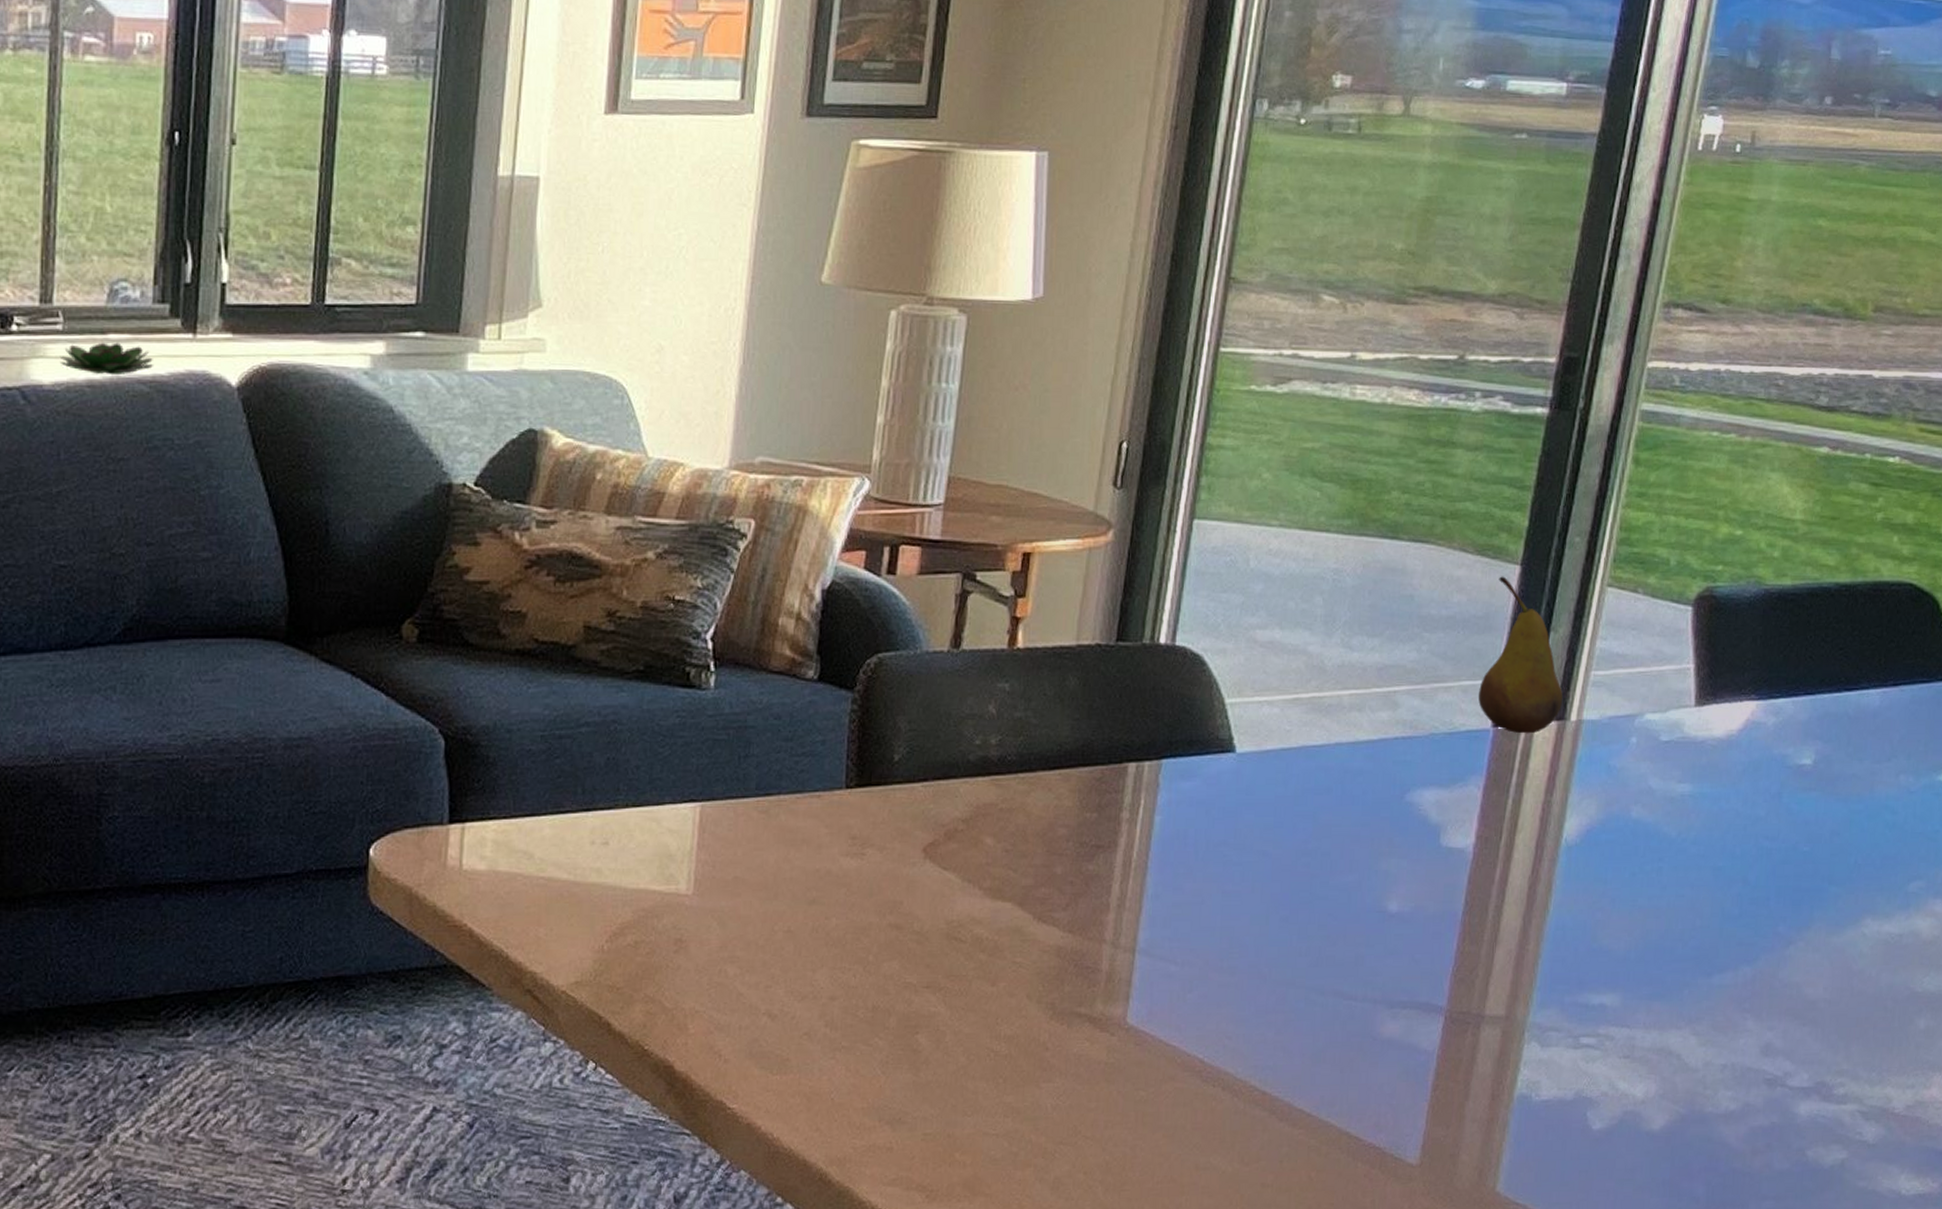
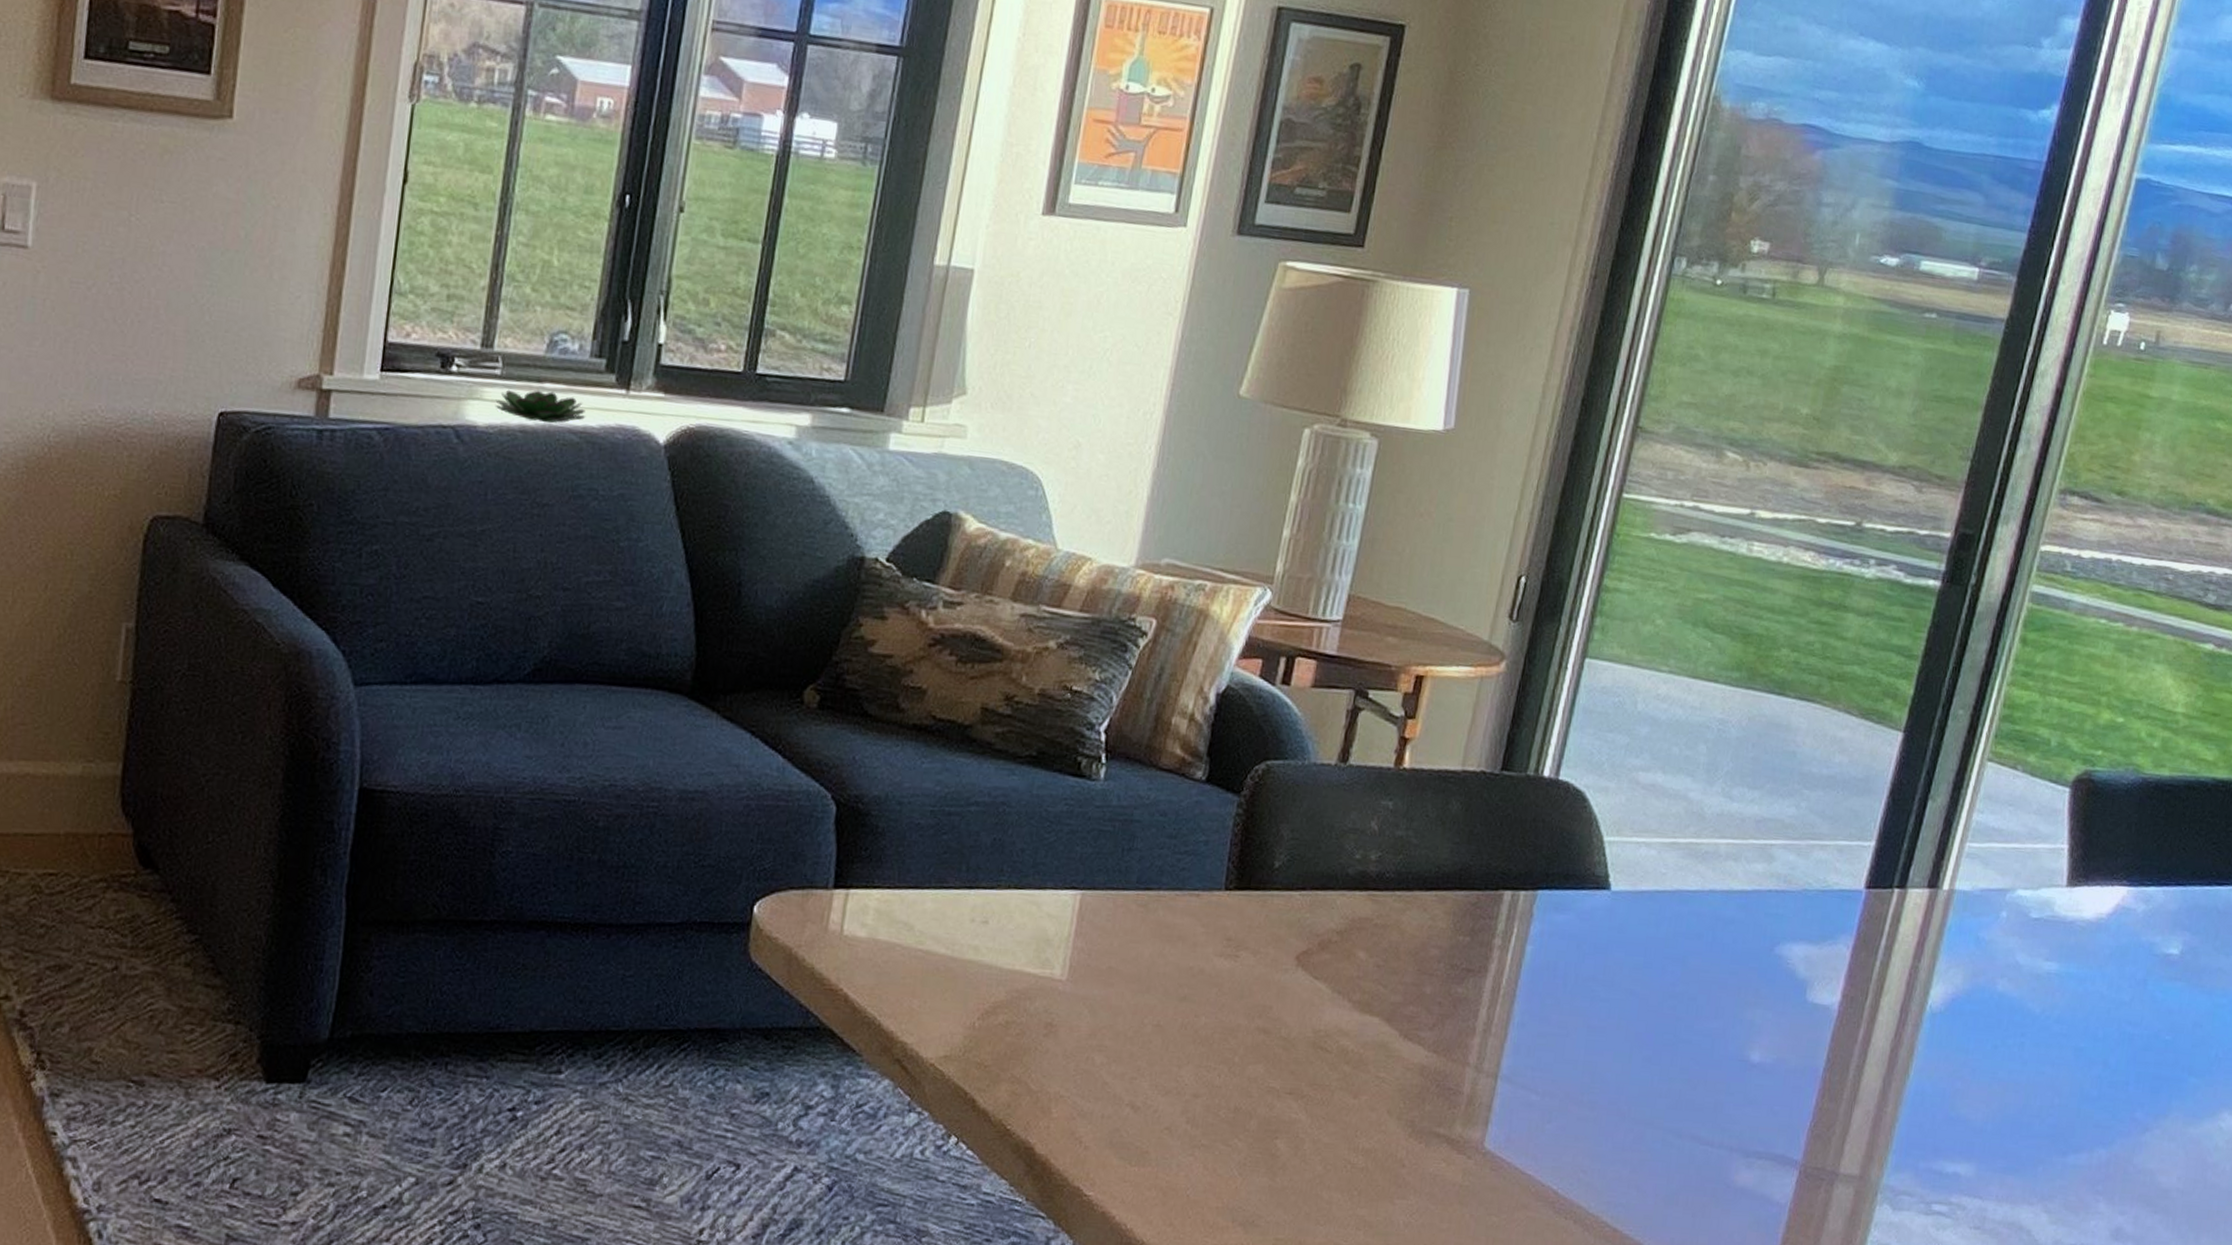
fruit: present [1478,576,1563,734] -> none [1853,741,1937,899]

